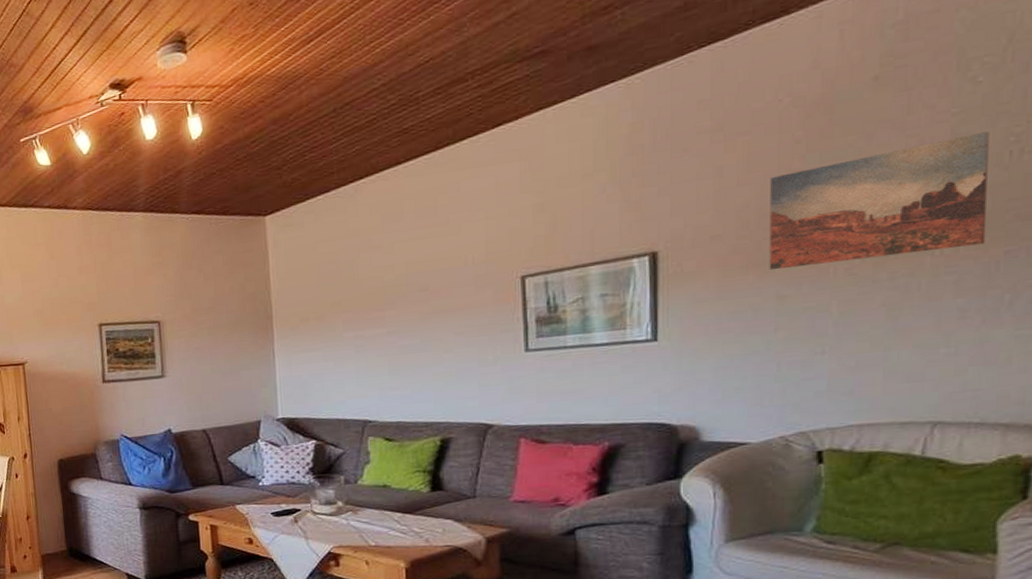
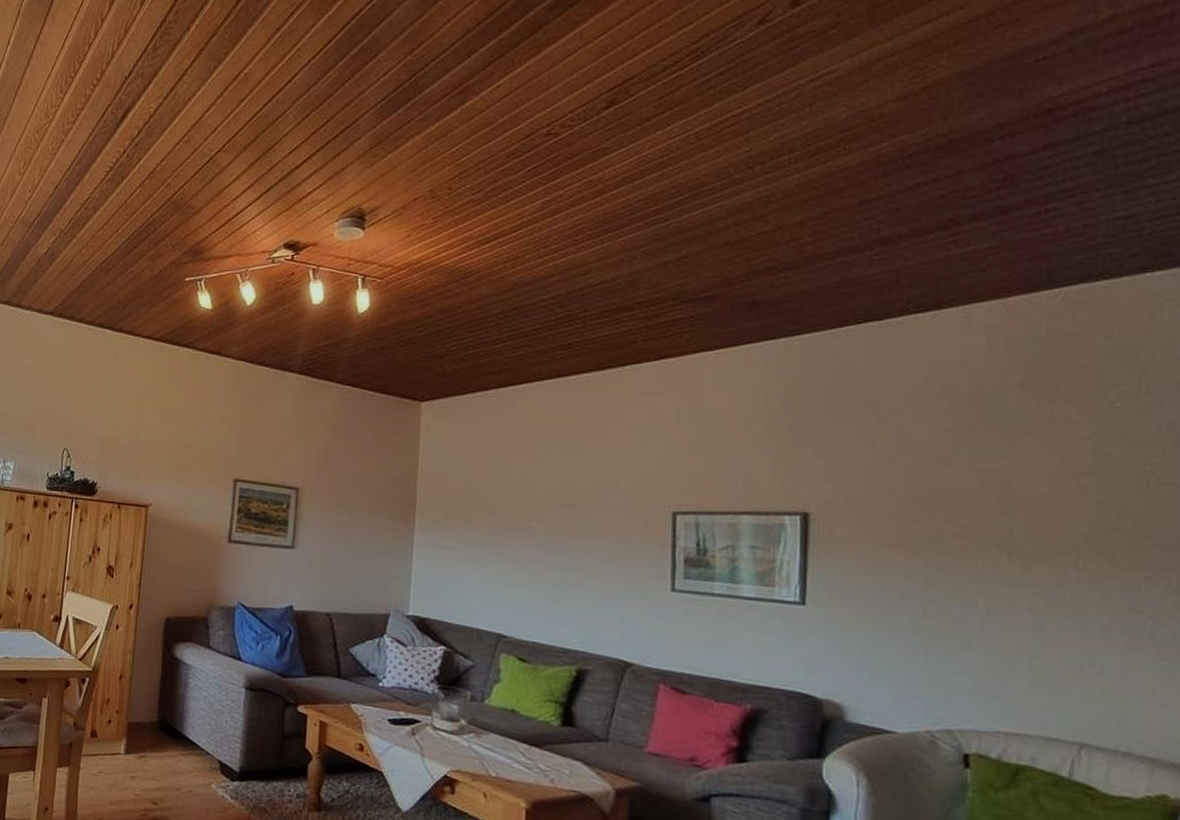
wall art: present [769,132,990,271] -> none [918,456,1128,566]

